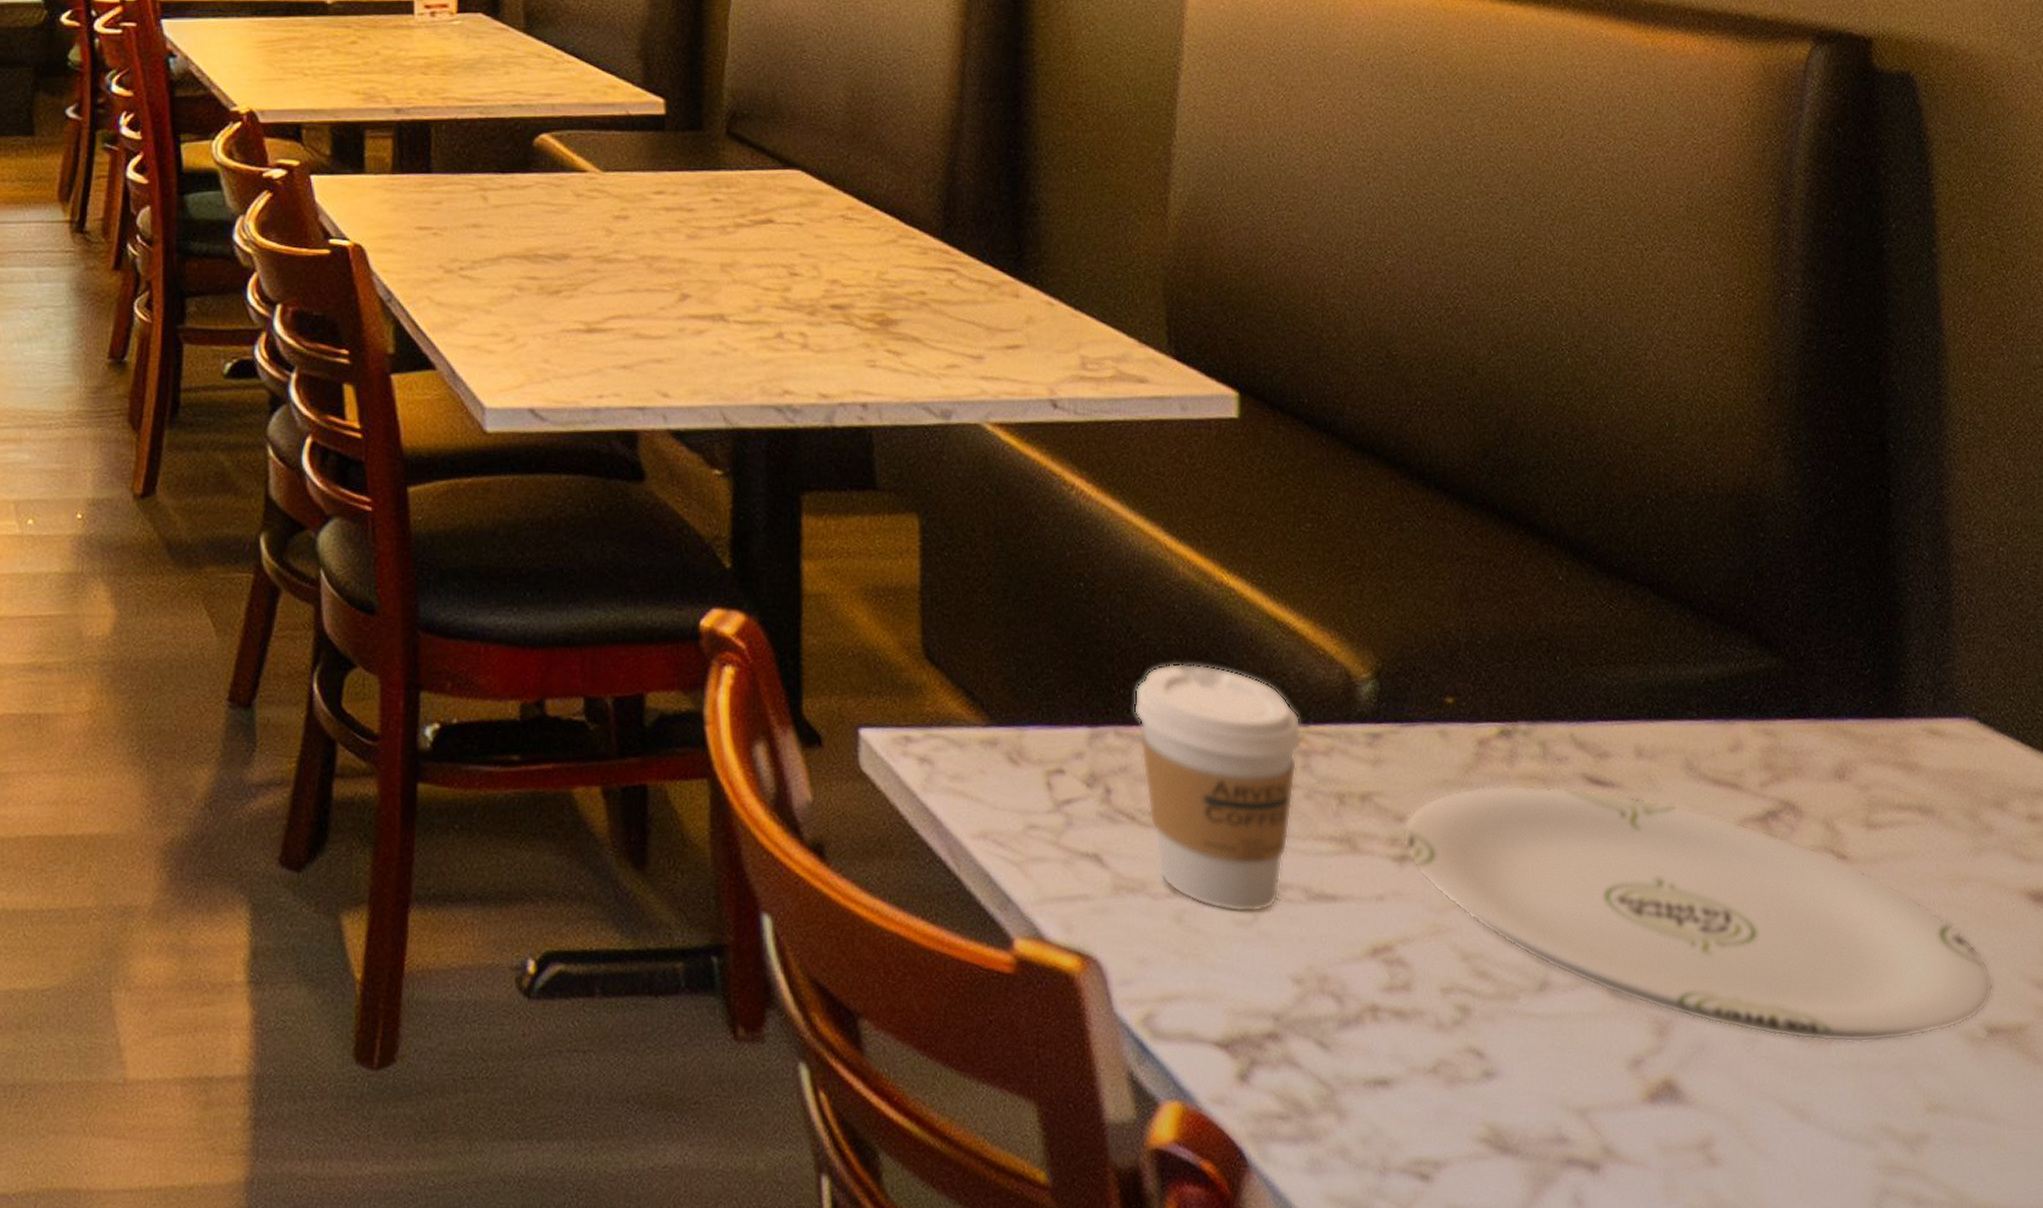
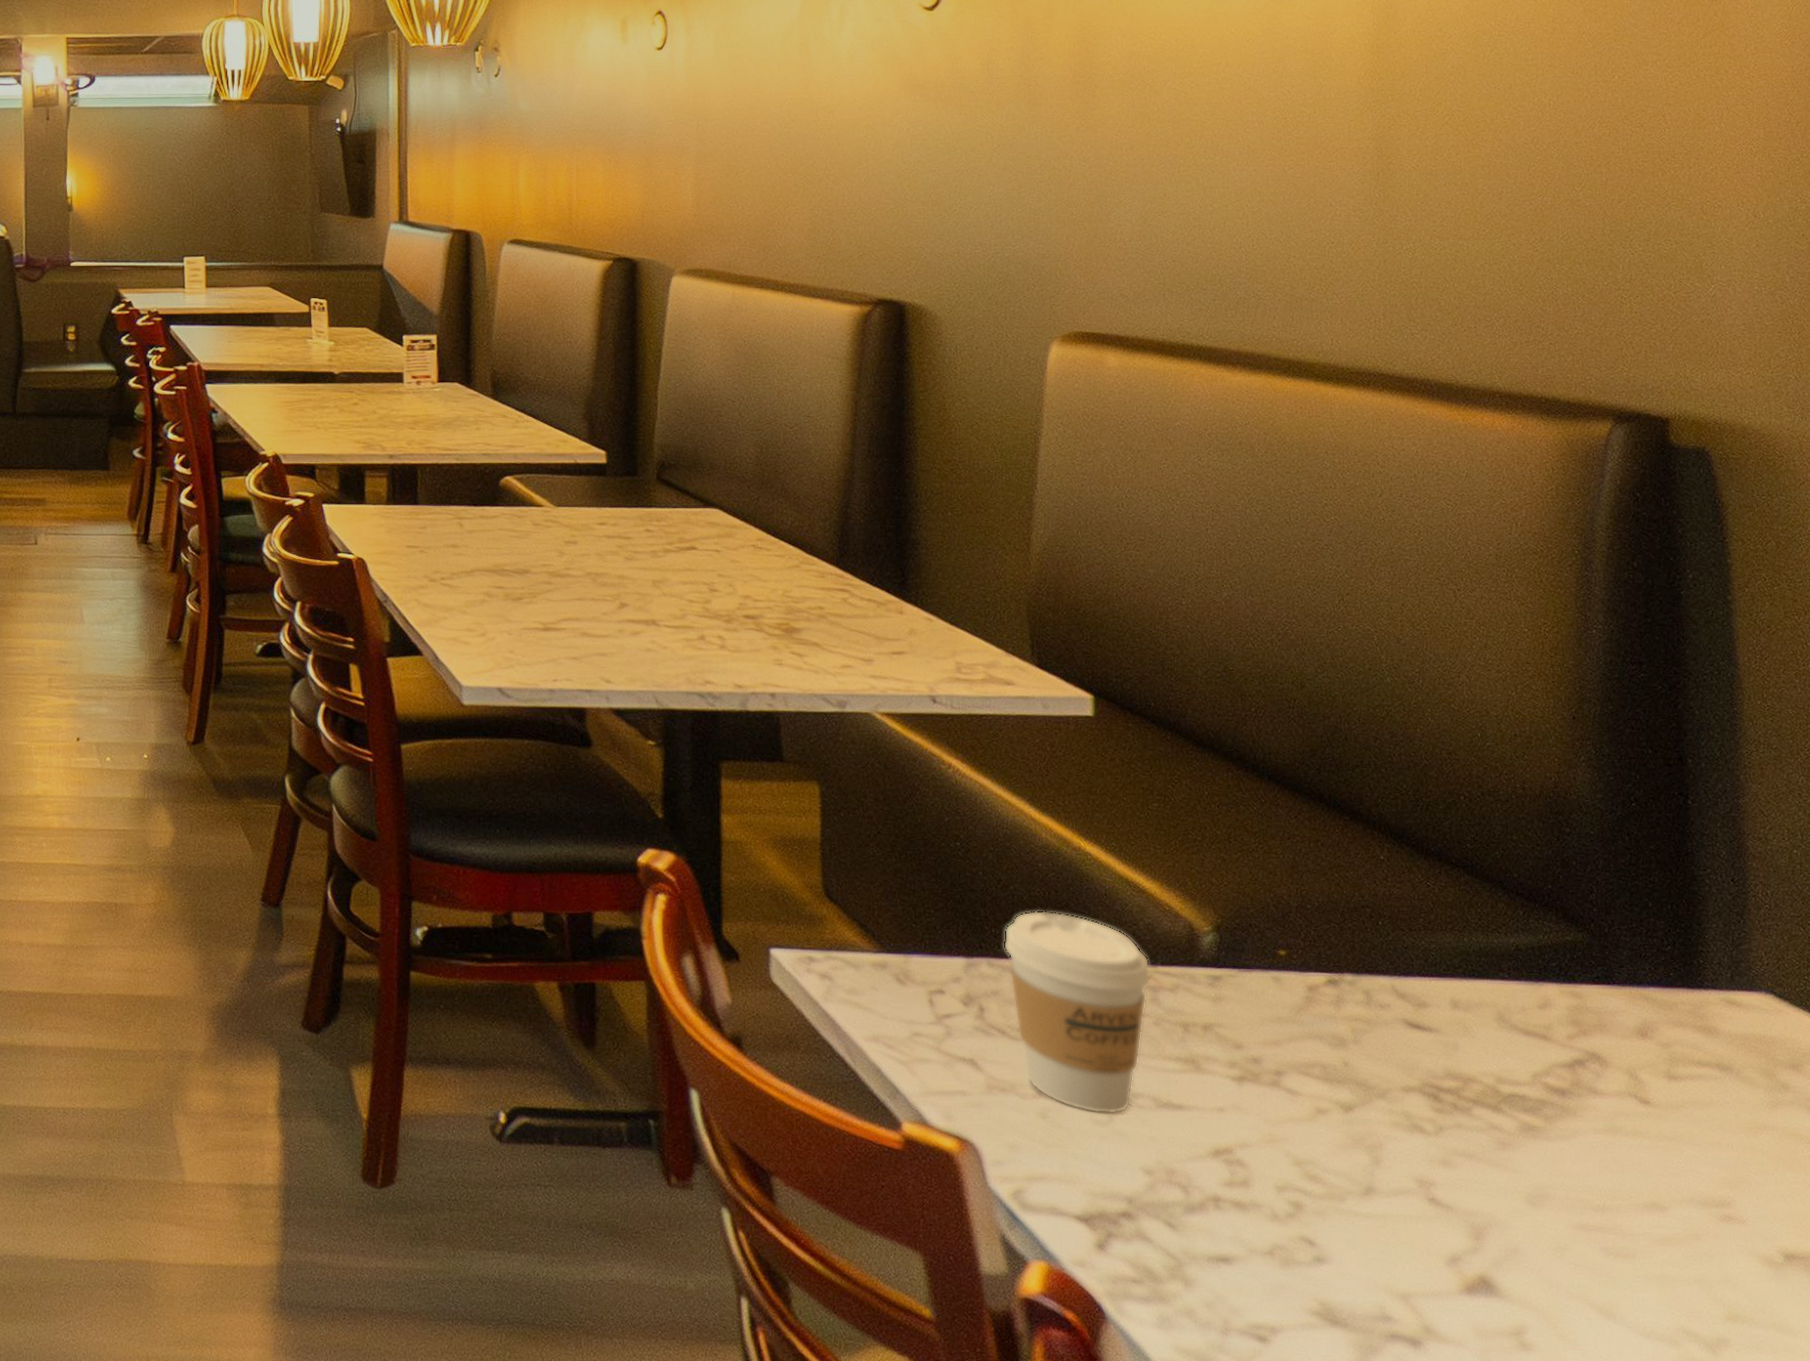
plate: present [1403,785,1993,1043] -> none [1241,1024,1790,1258]

